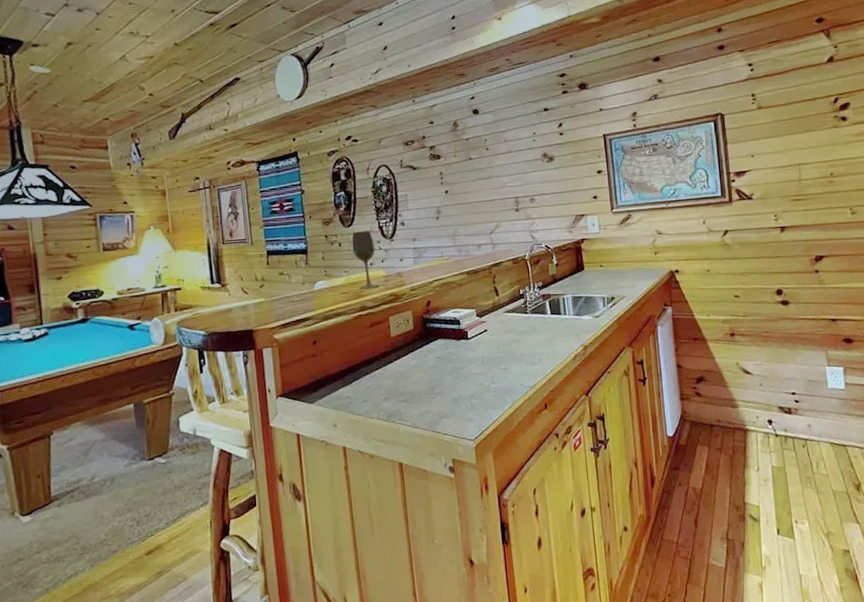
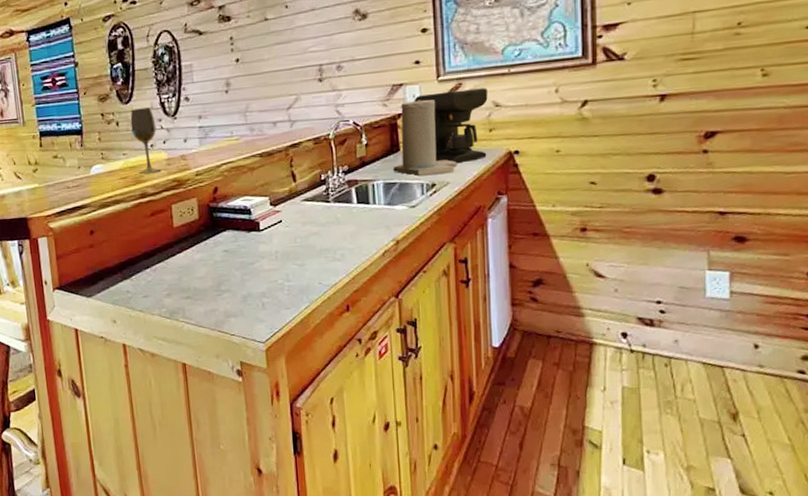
paper towel: none [579,228,631,290] -> present [393,100,457,176]
coffee maker: none [594,219,654,280] -> present [414,88,488,163]

